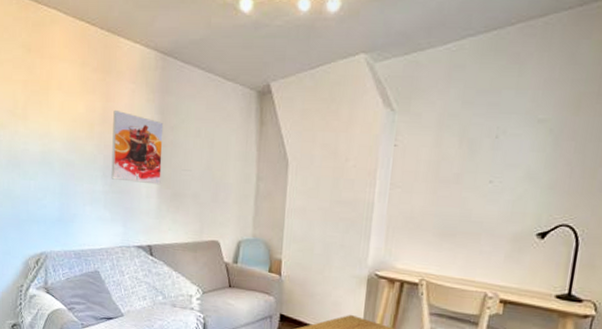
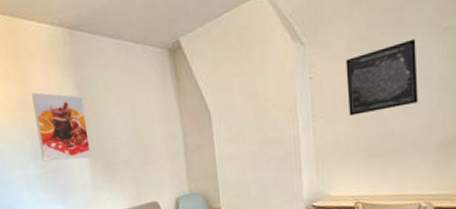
wall art: none [428,125,509,191] -> present [346,39,418,116]

